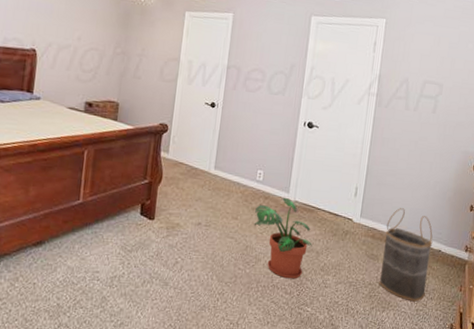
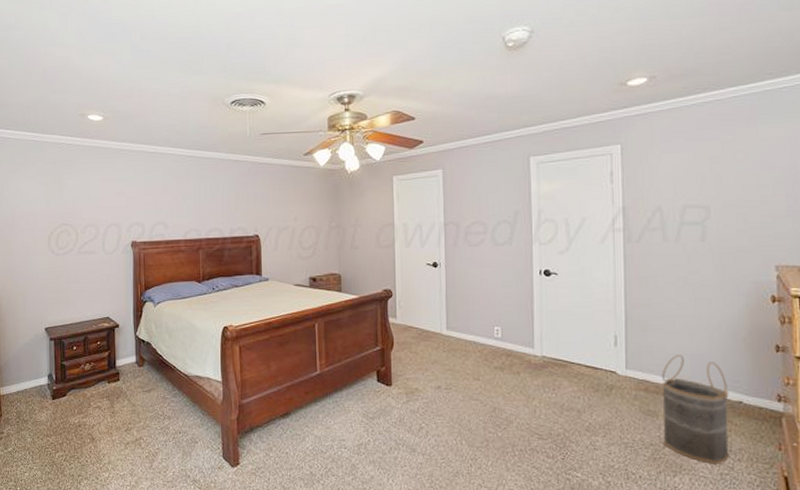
potted plant: present [253,197,313,279] -> none [498,353,571,442]

